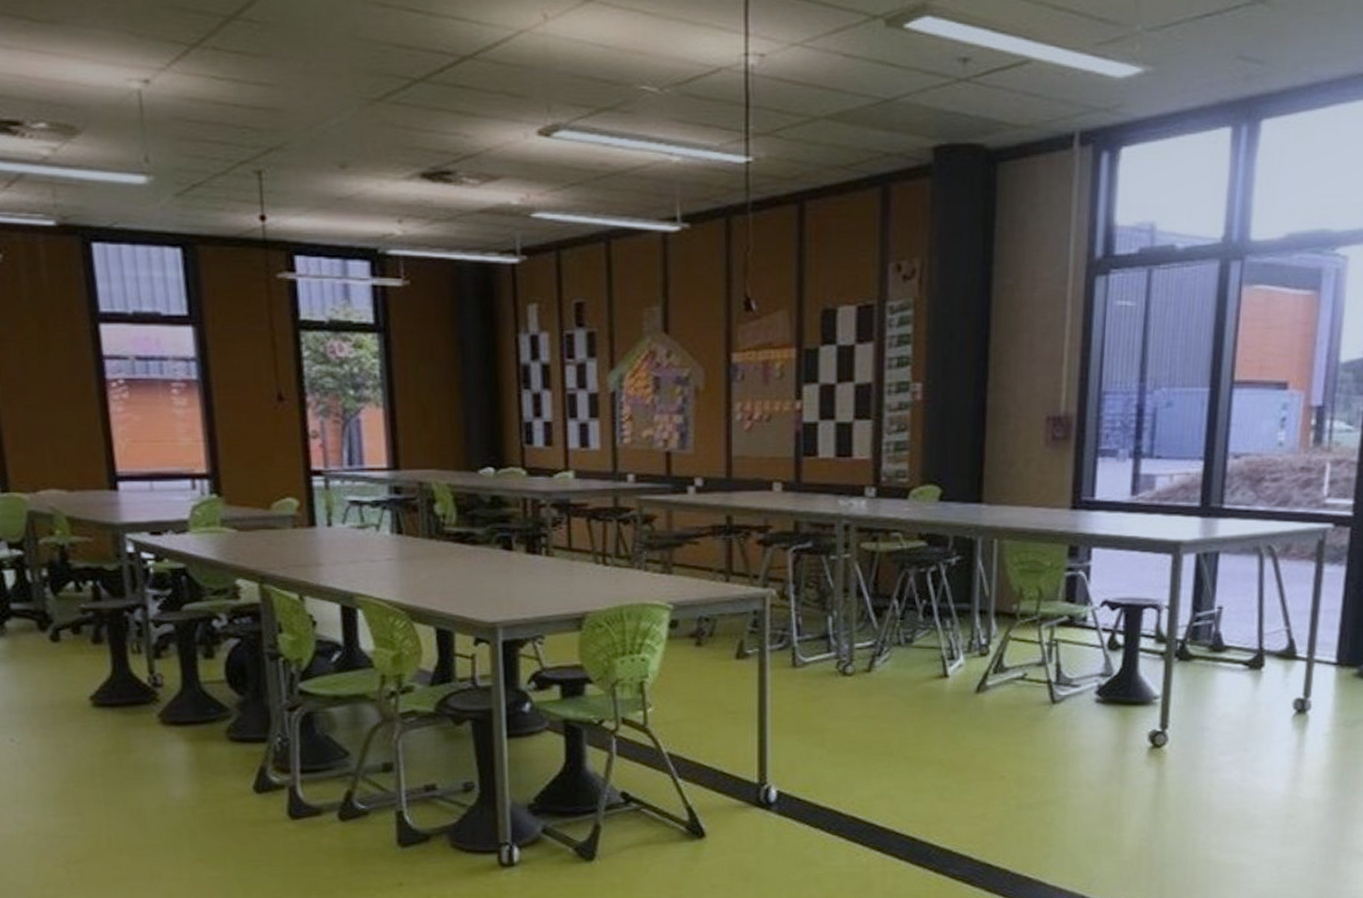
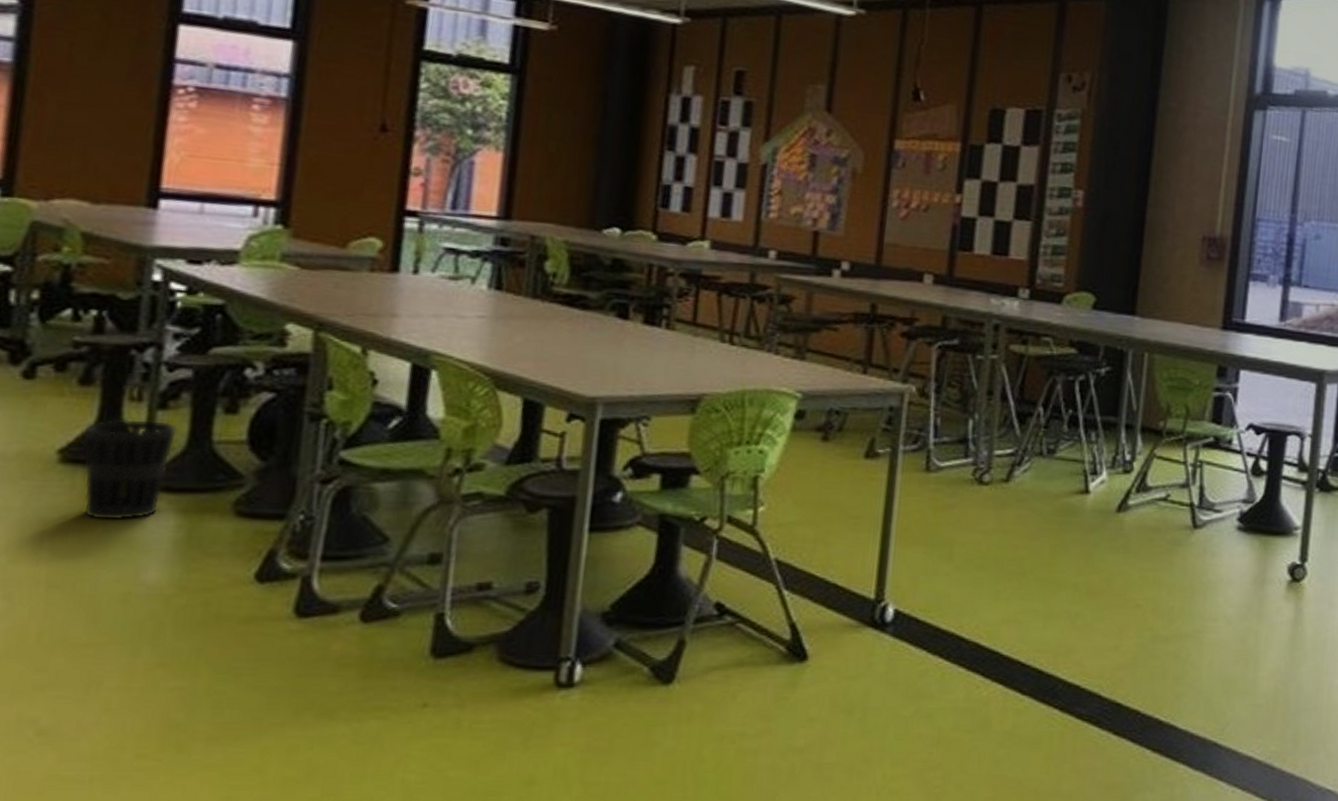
wastebasket: none [103,667,173,750] -> present [82,418,178,521]

